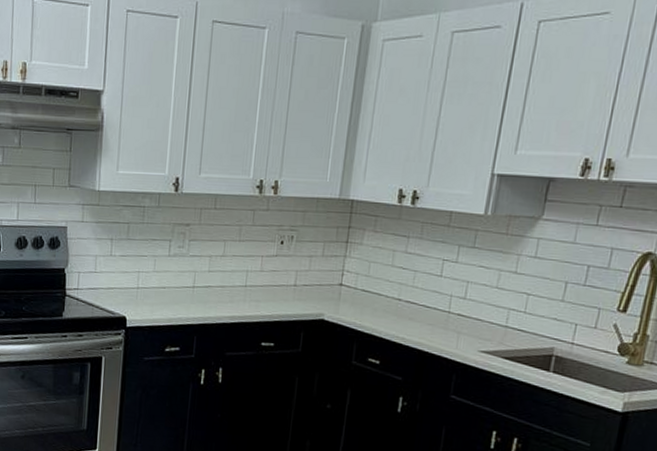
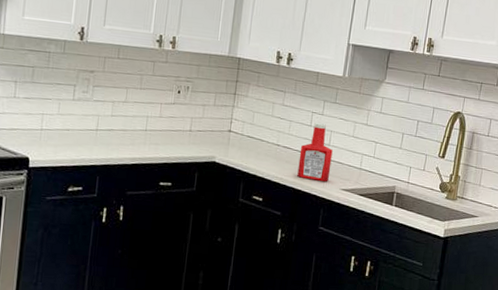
ketchup bottle: none [423,272,469,342] -> present [297,123,333,182]

